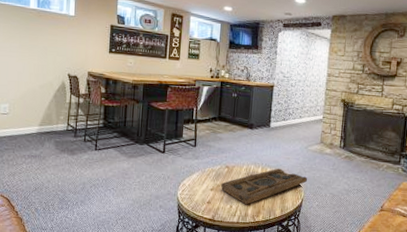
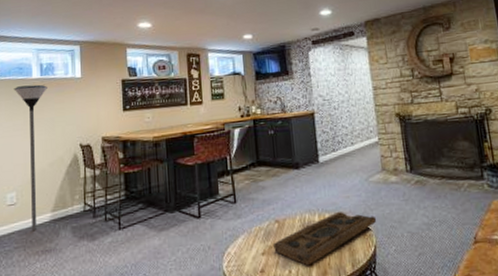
floor lamp: none [12,13,43,138] -> present [13,84,47,230]

